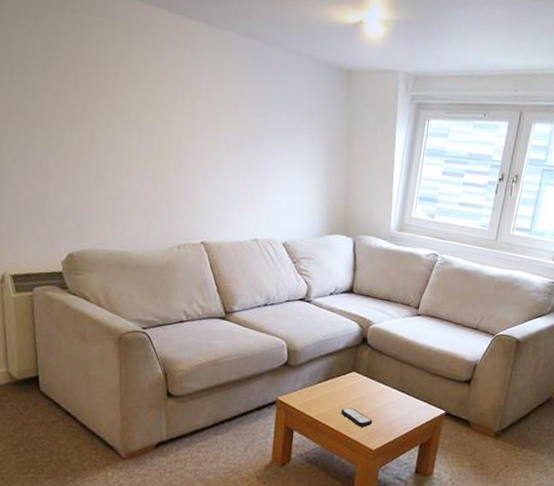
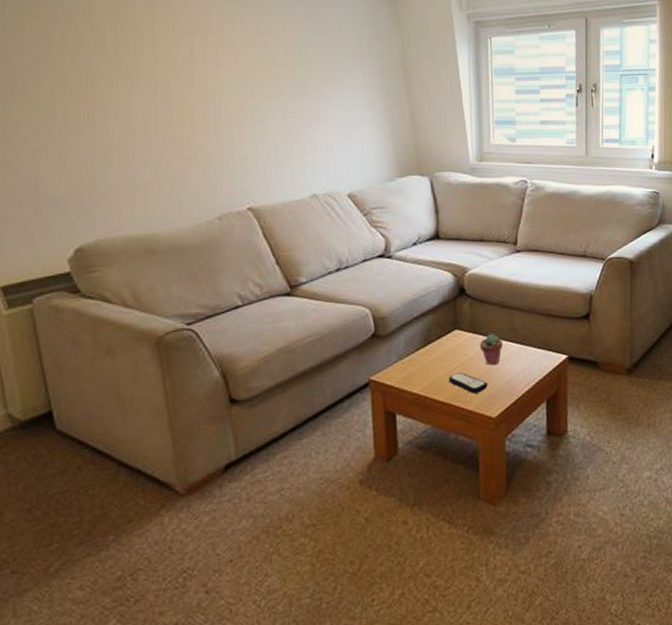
potted succulent: none [371,380,391,408] -> present [479,333,503,366]

